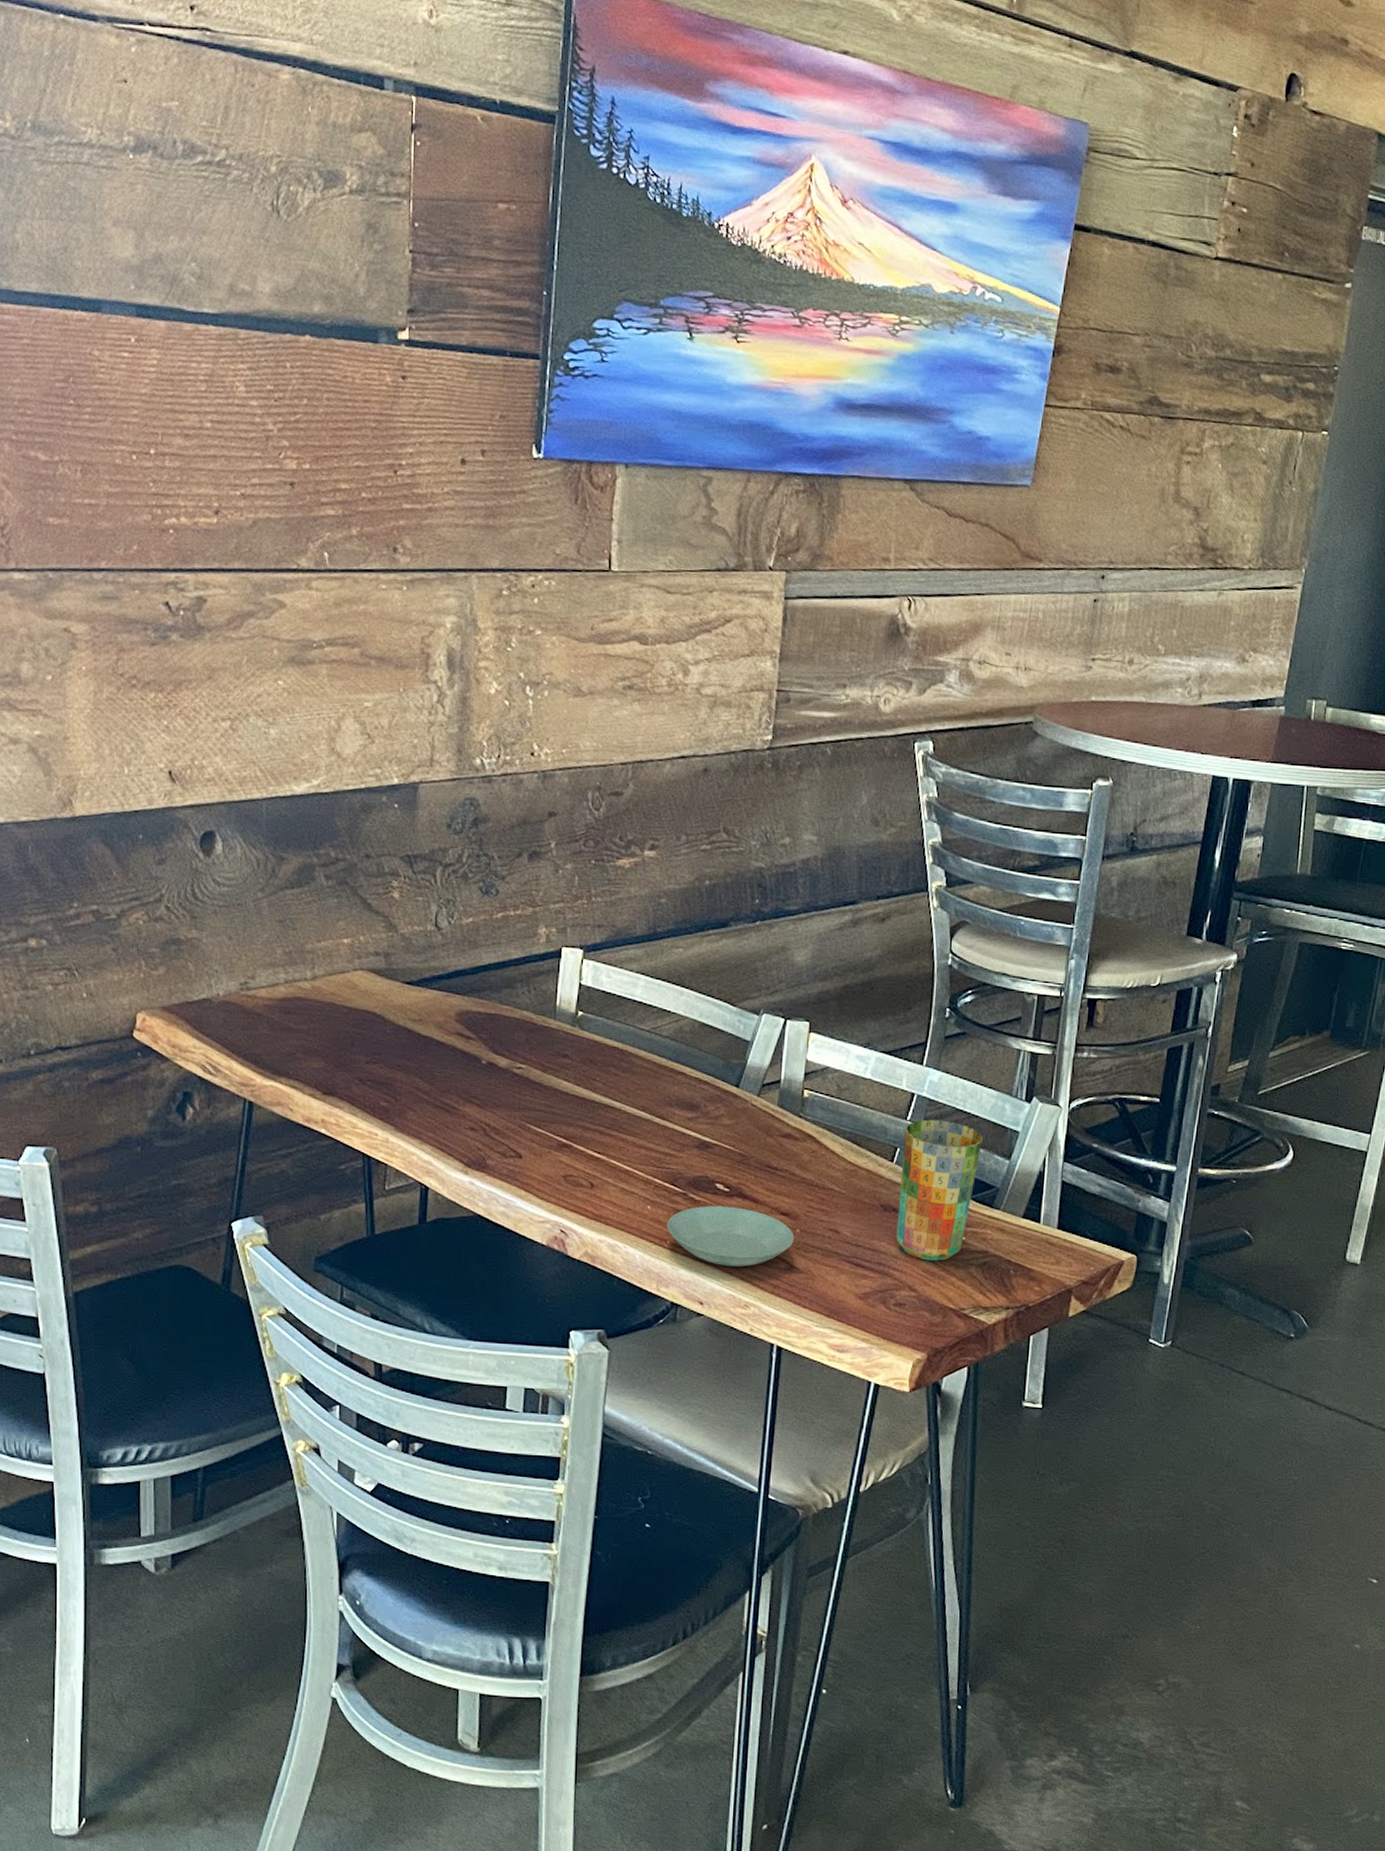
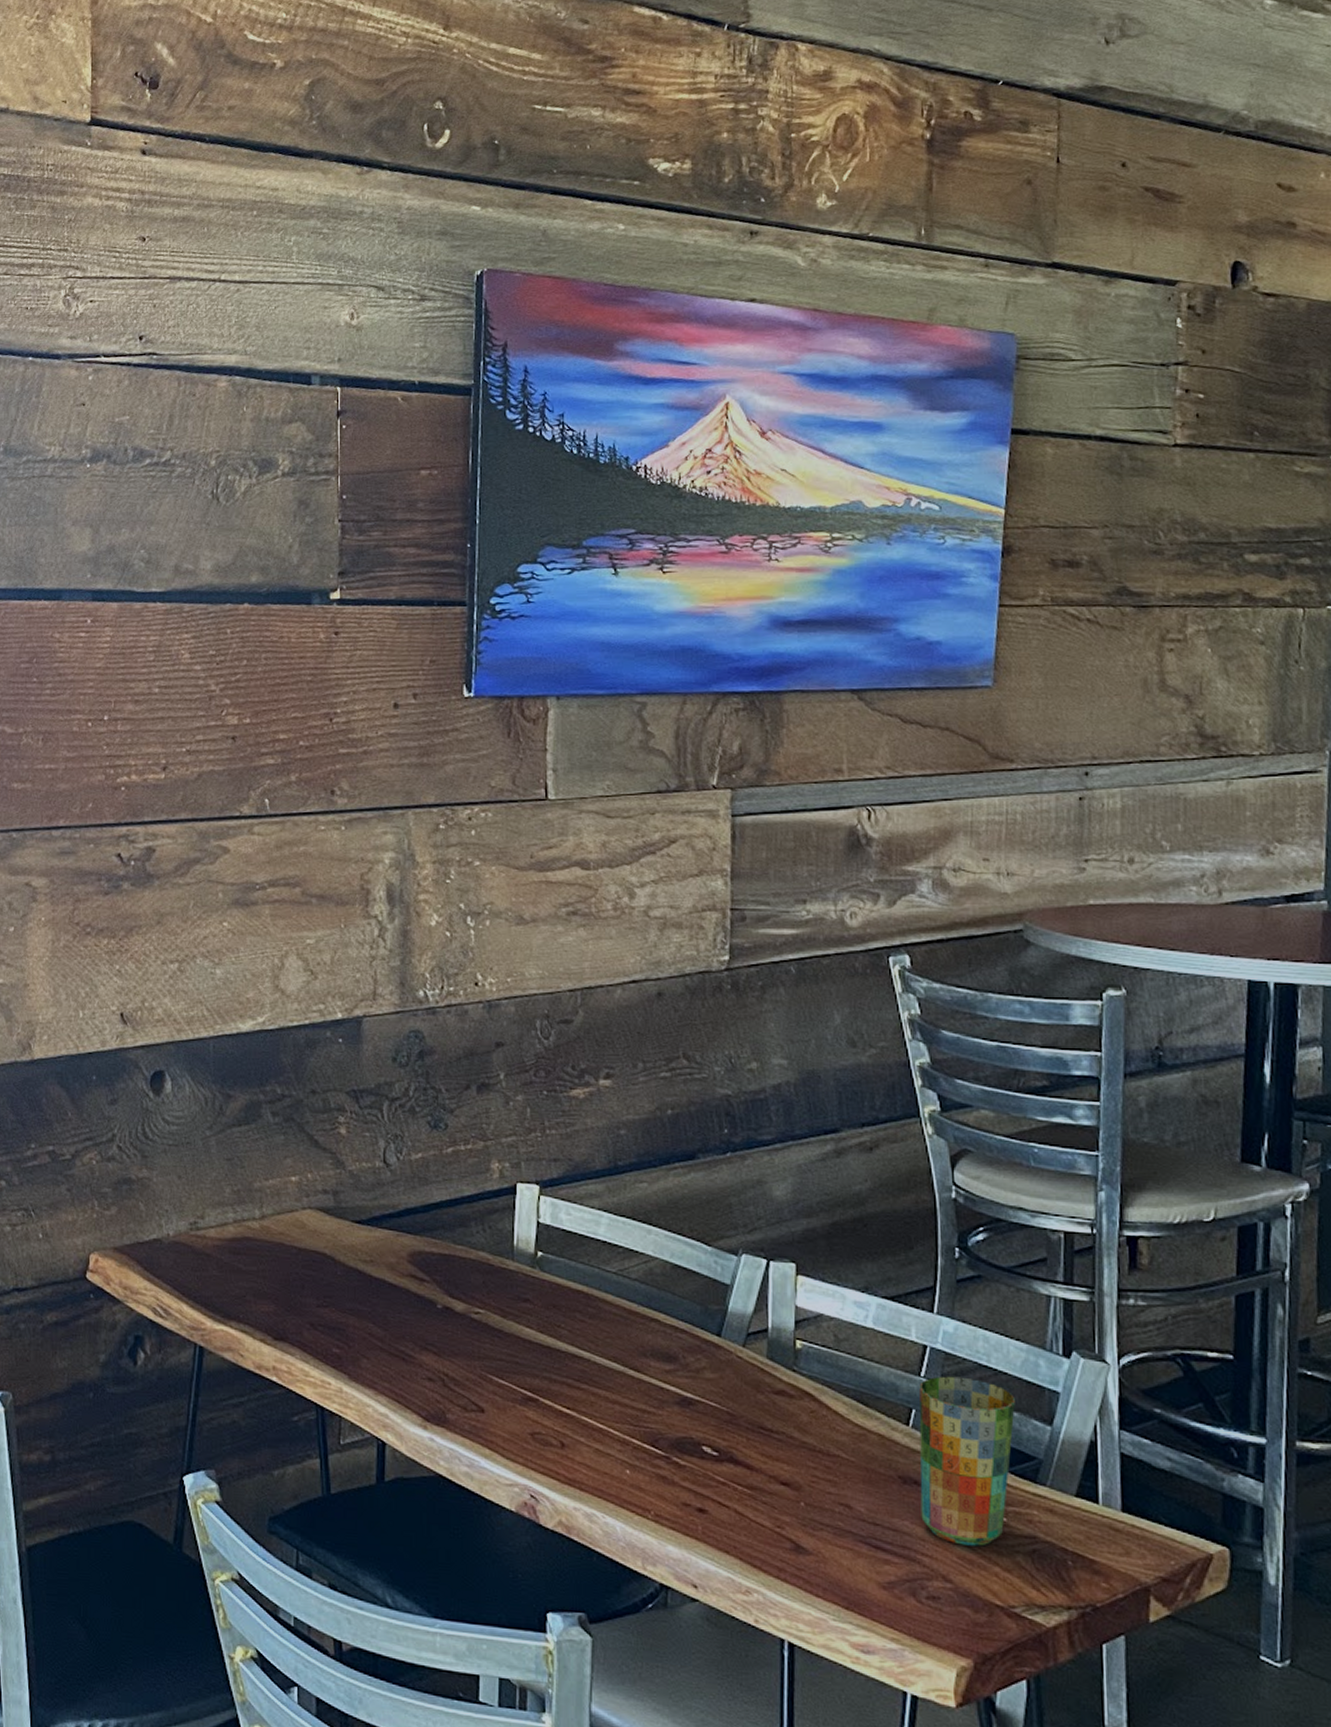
saucer: present [666,1205,795,1267] -> none [649,1471,799,1545]

